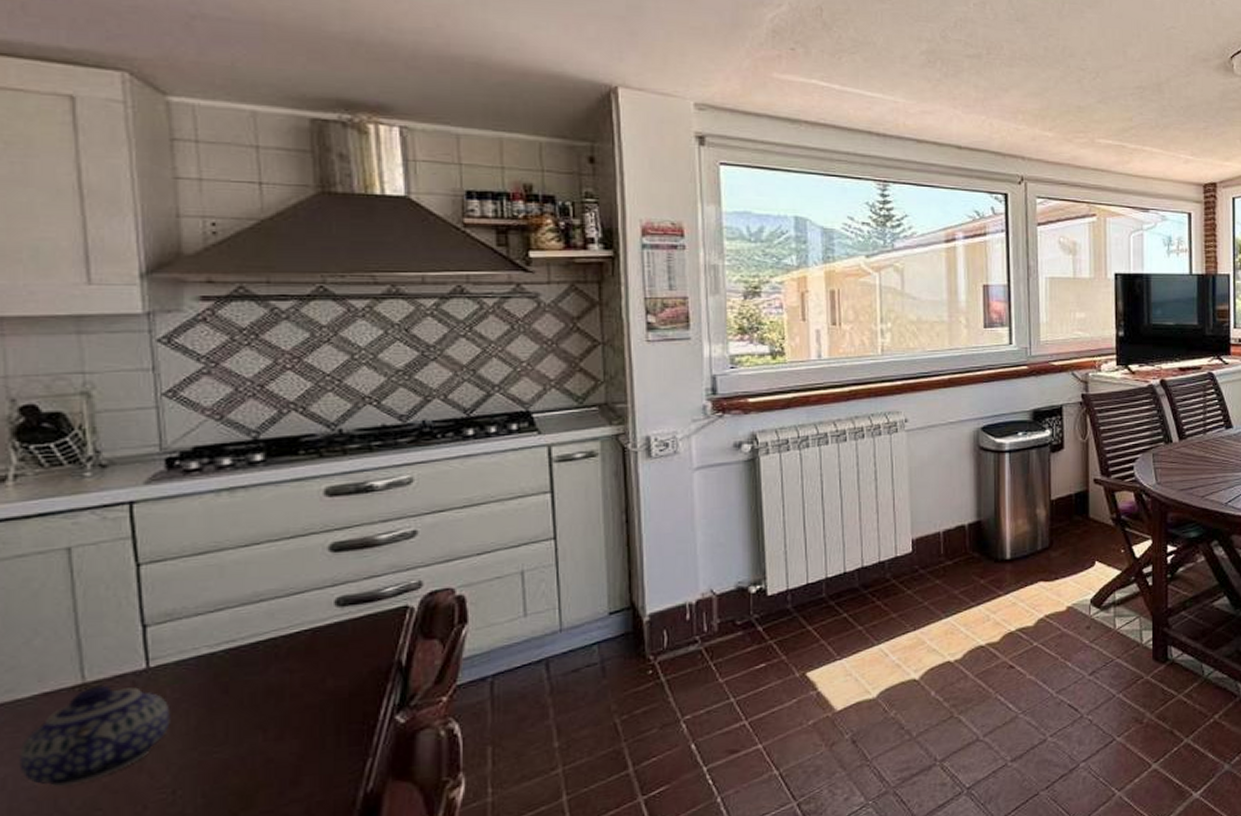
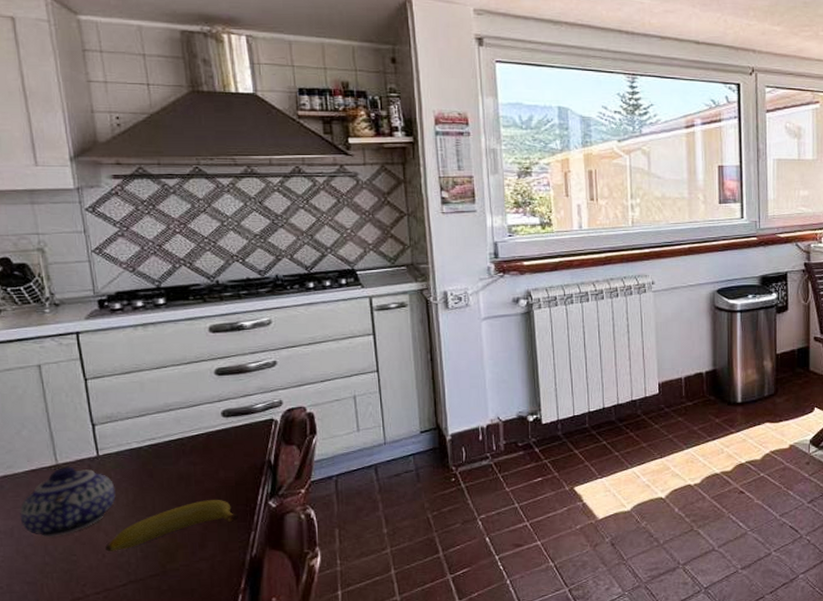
banana: none [148,718,350,802] -> present [105,500,238,552]

